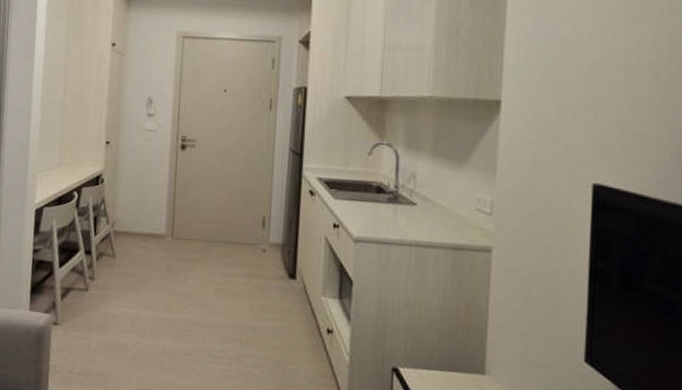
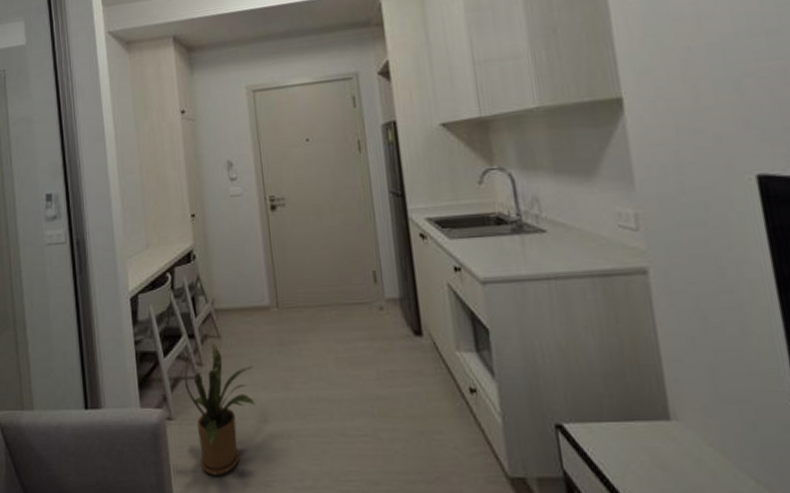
house plant: none [74,261,141,379] -> present [184,343,255,476]

